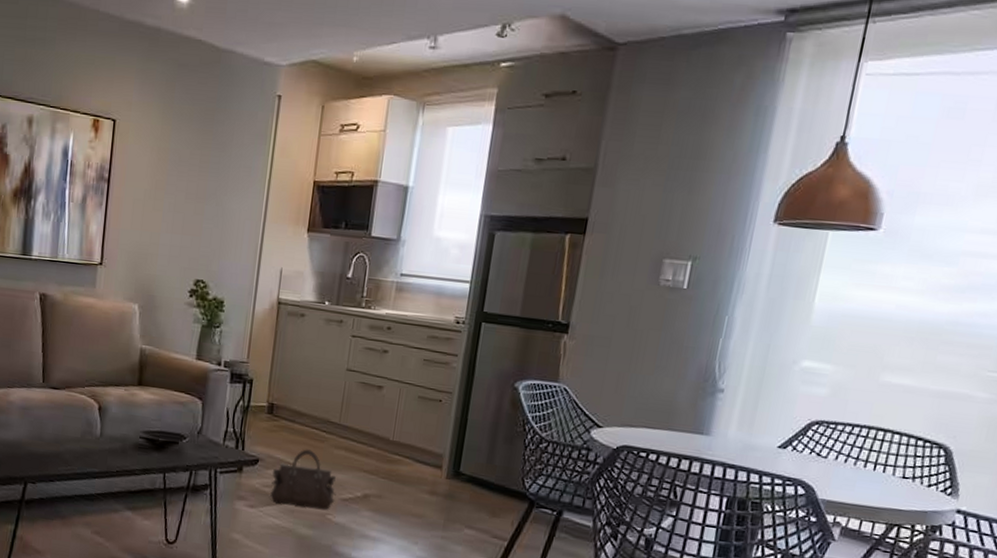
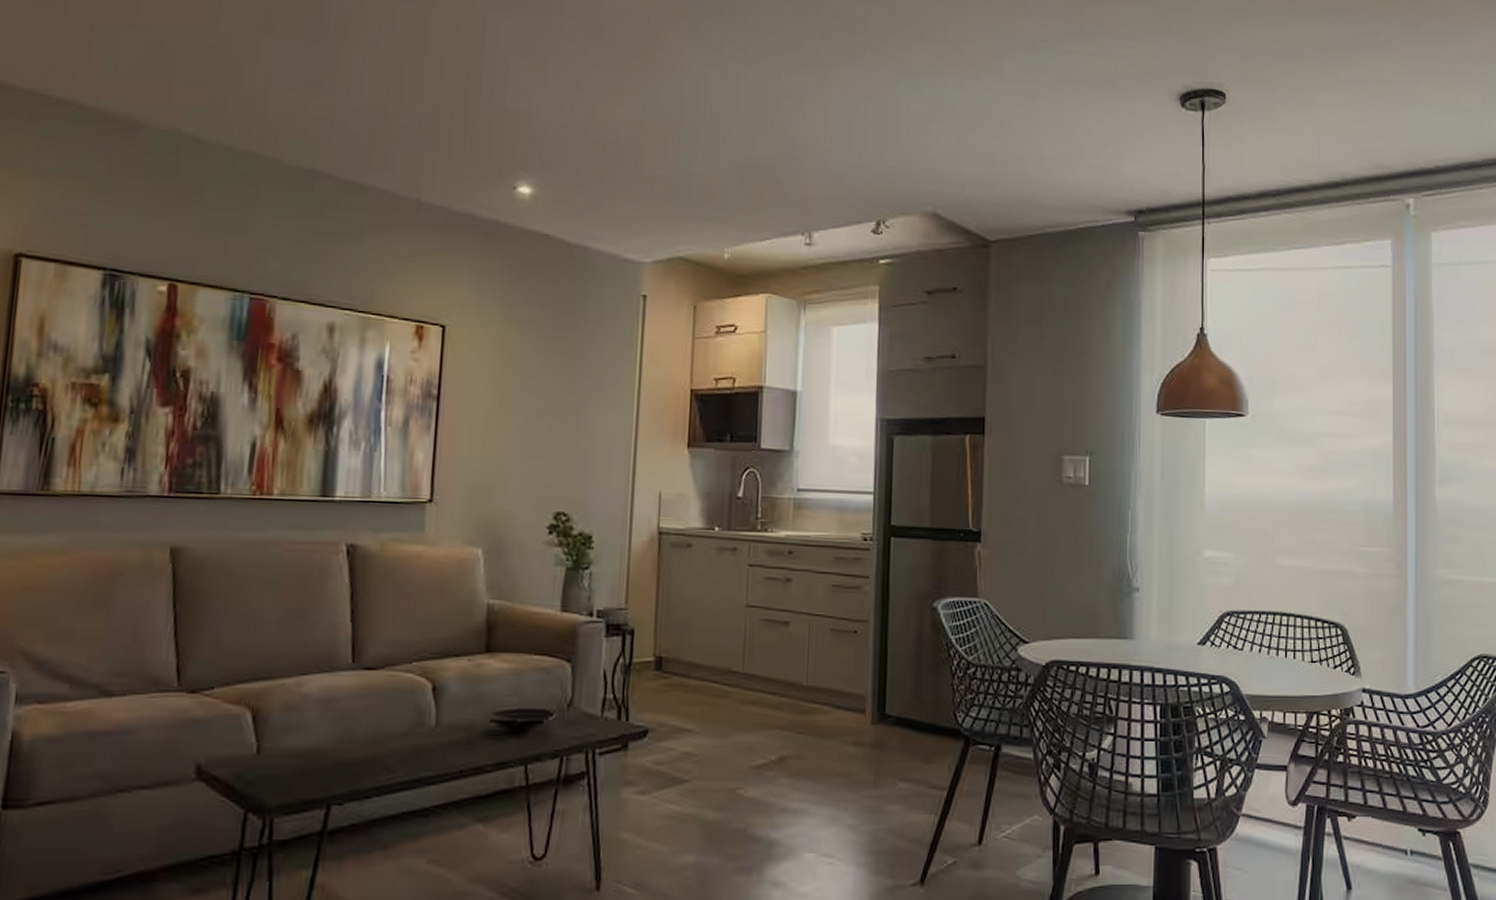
shoulder bag: present [270,449,336,509] -> none [665,709,746,784]

